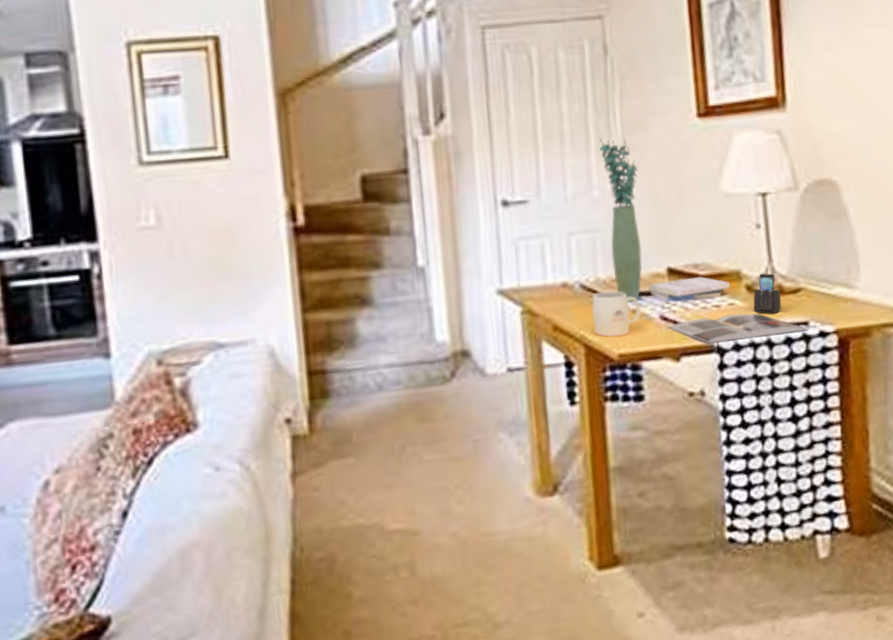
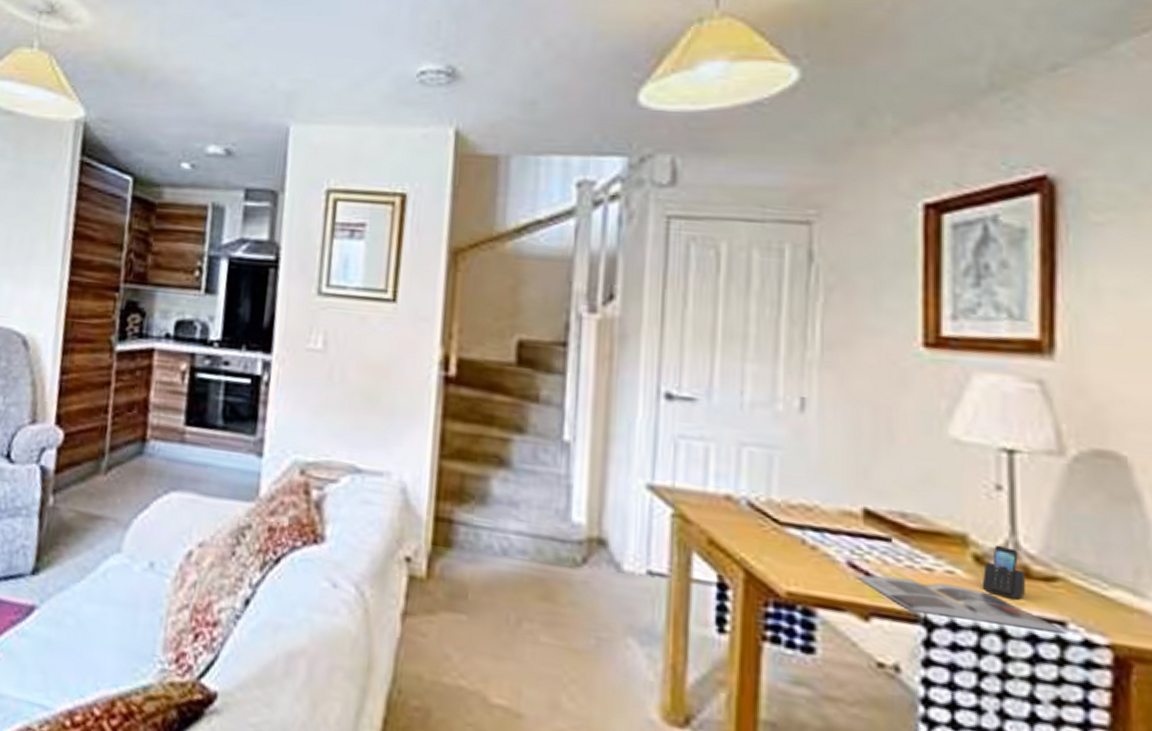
mug: present [591,290,641,338] -> none [758,514,823,573]
vase: present [599,138,643,302] -> none [790,349,837,537]
books: present [648,276,730,302] -> none [836,521,950,560]

